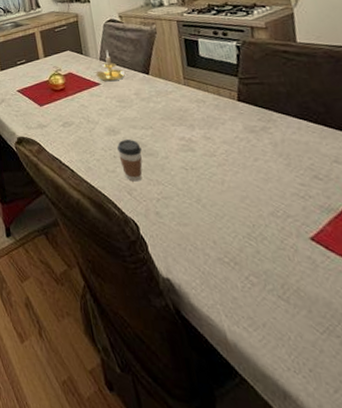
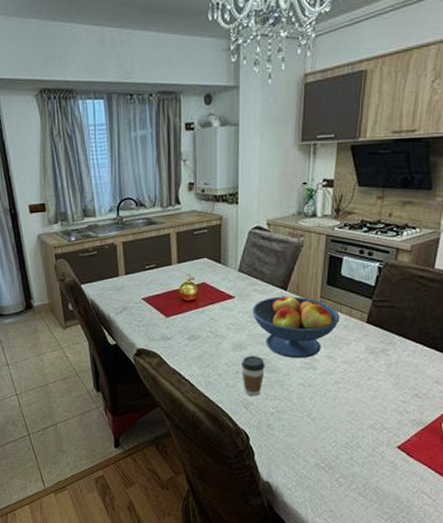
candle holder: present [94,50,126,82] -> none [230,260,263,295]
fruit bowl: none [119,79,209,141] -> present [252,295,340,359]

